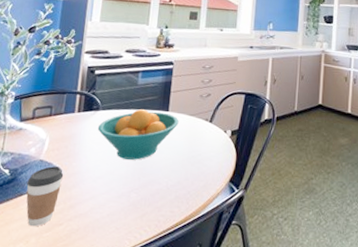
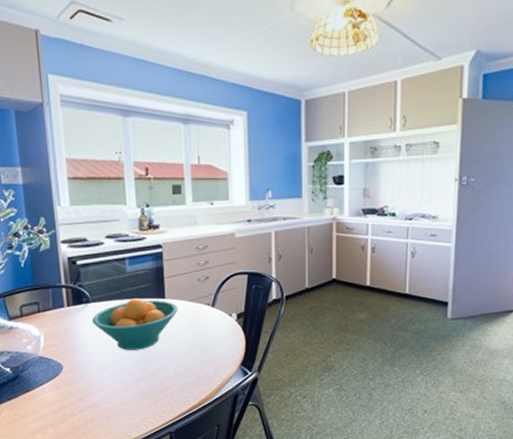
coffee cup: present [26,166,64,227] -> none [31,362,67,419]

